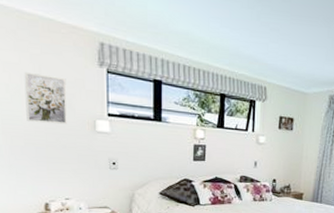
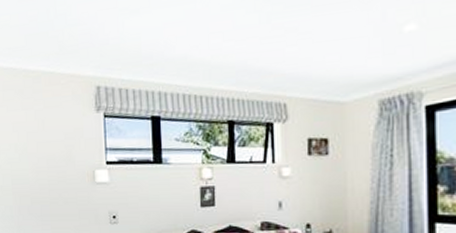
wall art: present [24,71,68,125] -> none [30,128,68,180]

